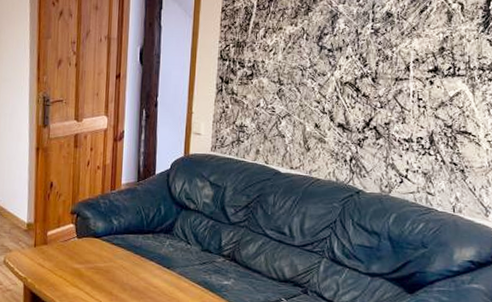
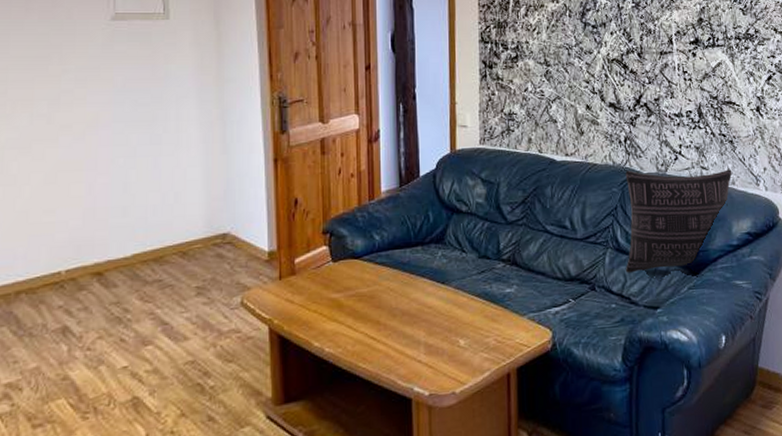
pillow: none [338,188,460,285] -> present [625,169,732,273]

